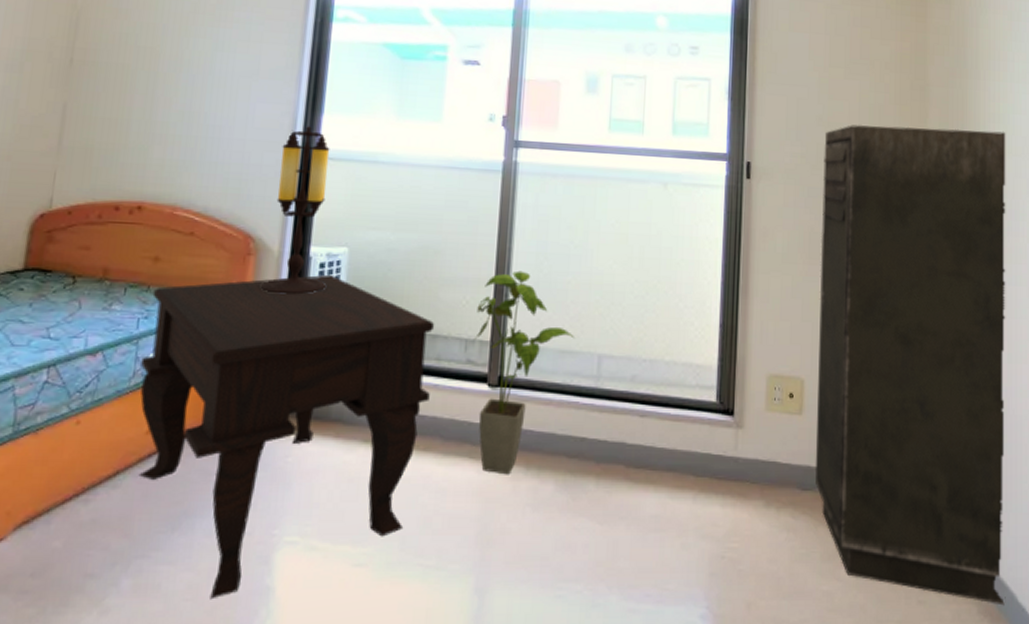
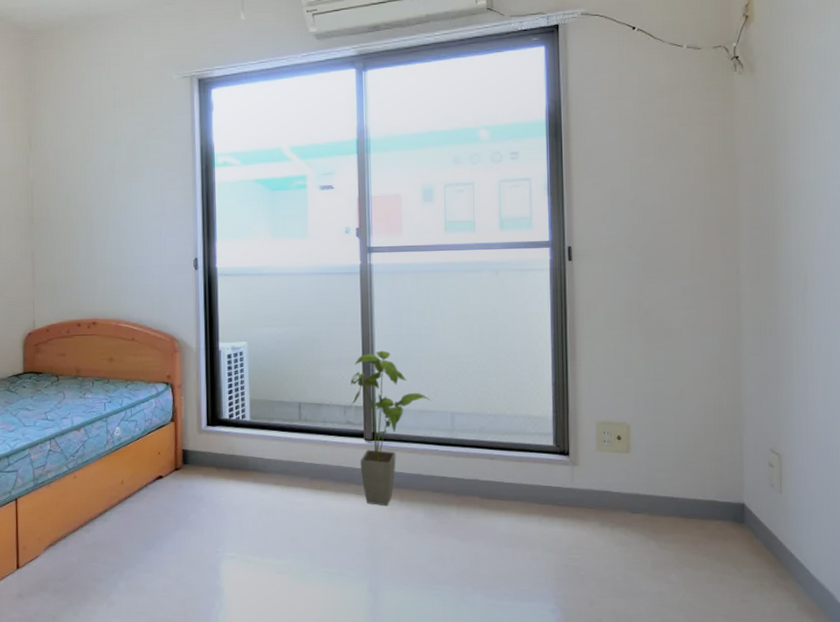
side table: present [138,274,435,600] -> none [111,363,321,596]
table lamp: present [260,126,330,295] -> none [186,251,233,380]
storage cabinet: present [815,124,1006,606] -> none [638,196,824,604]

